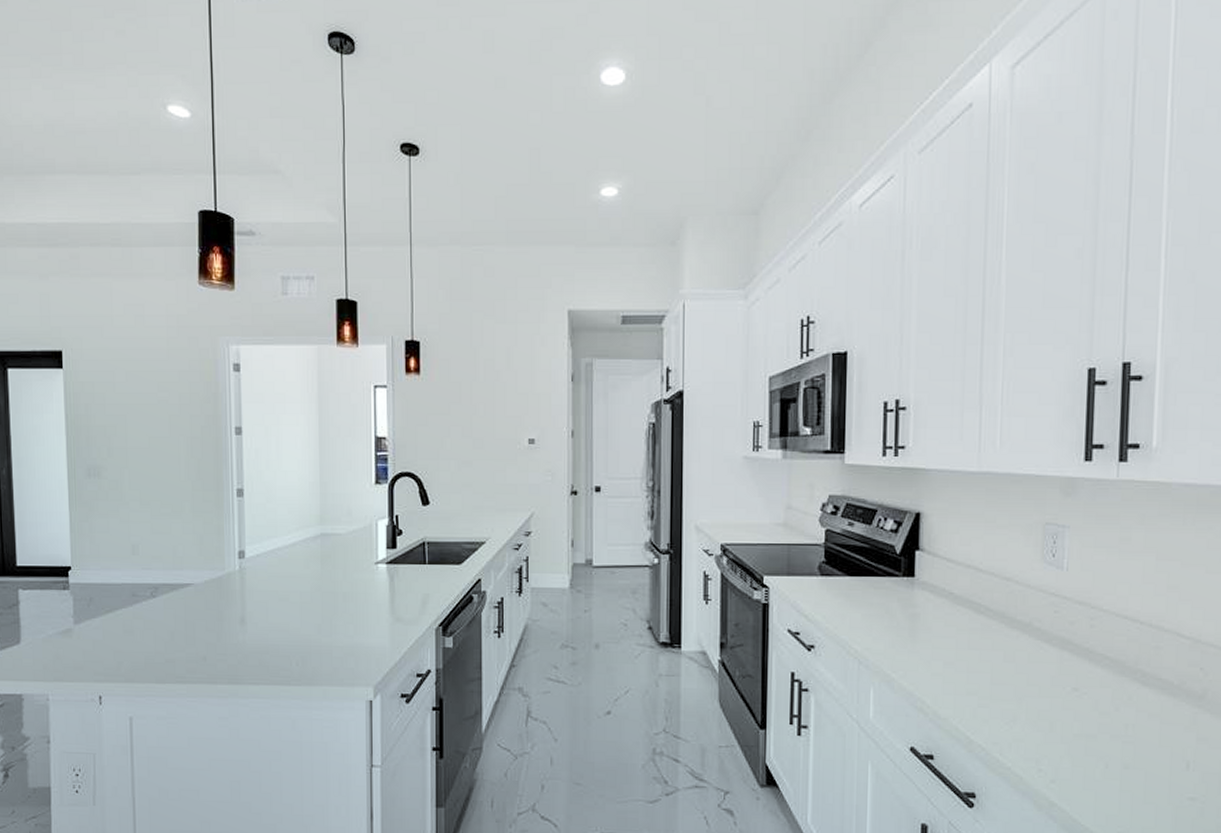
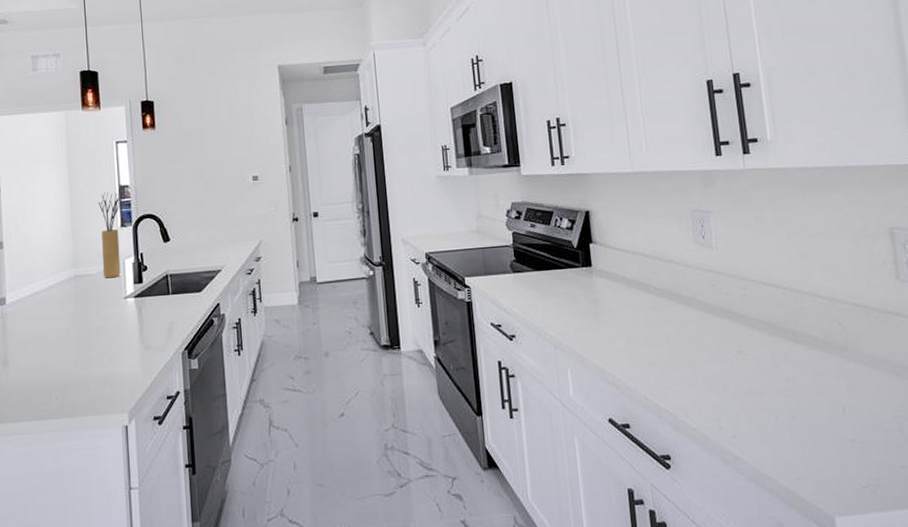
vase: none [350,439,381,540] -> present [97,187,125,279]

